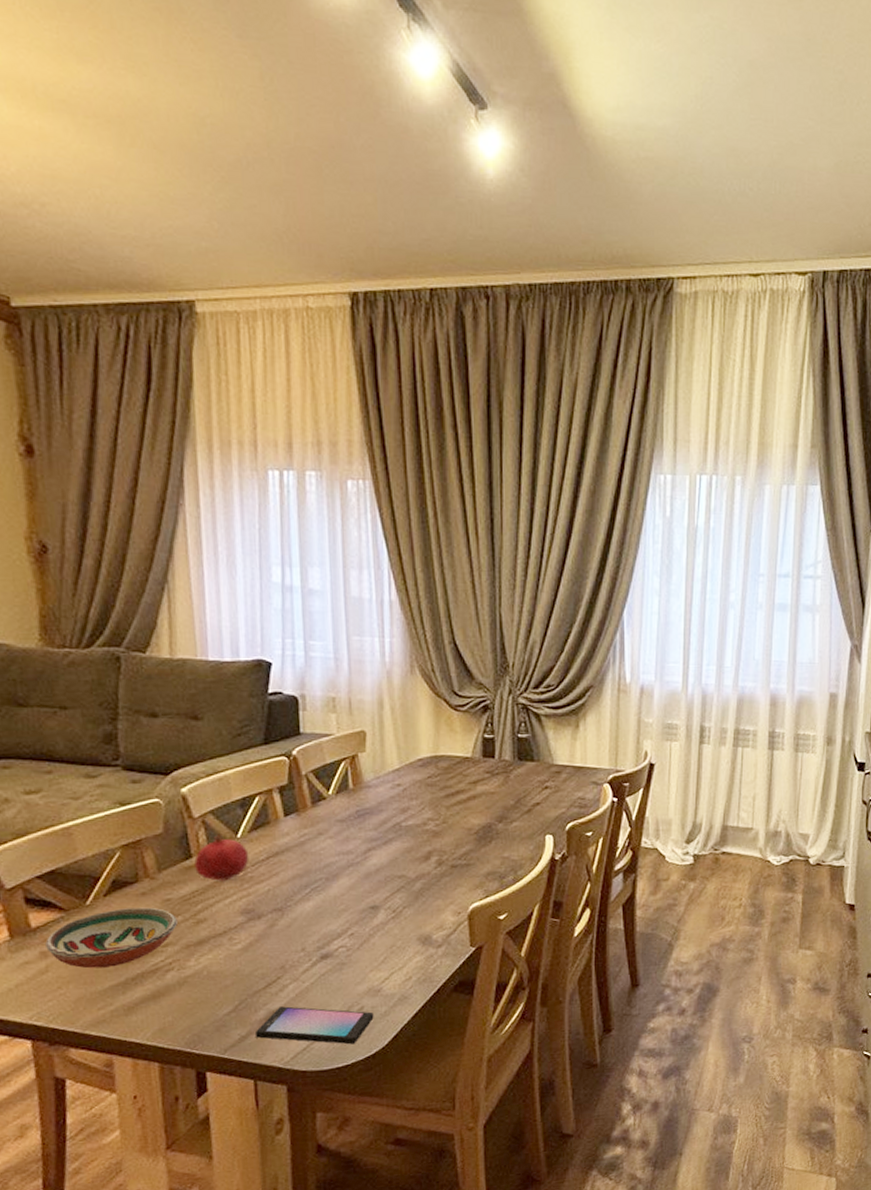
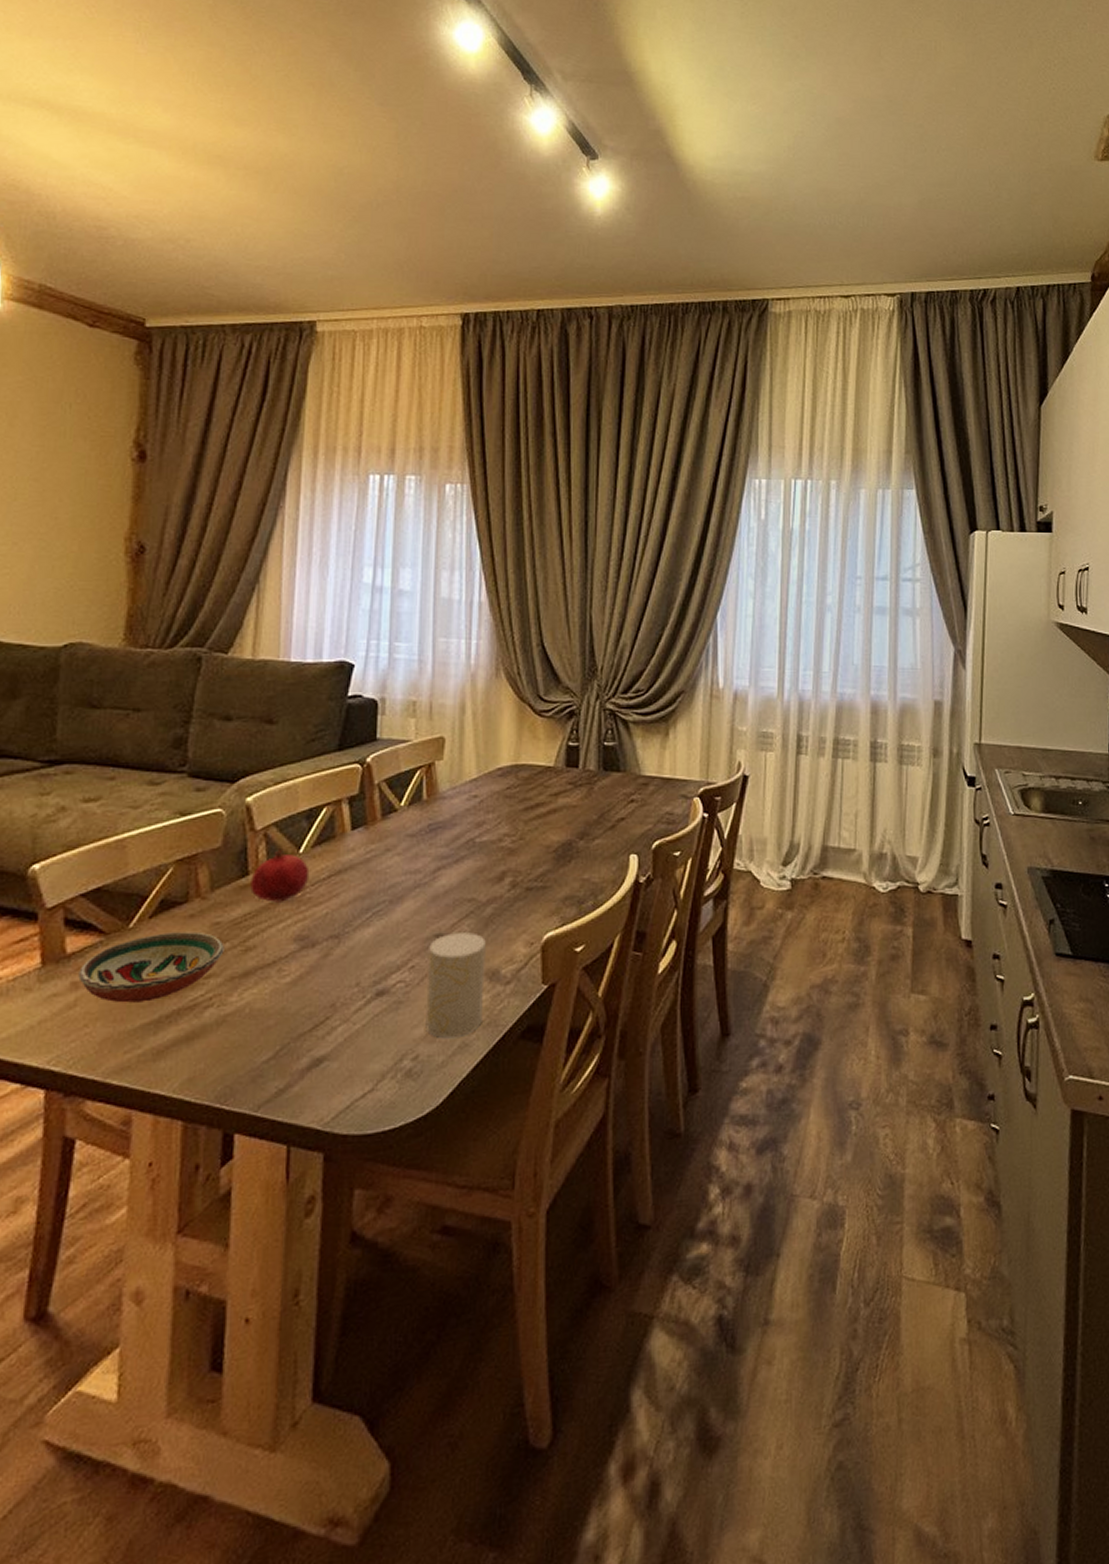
smartphone: present [254,1006,374,1045] -> none [294,1053,429,1103]
cup: none [365,904,418,992] -> present [425,932,486,1038]

